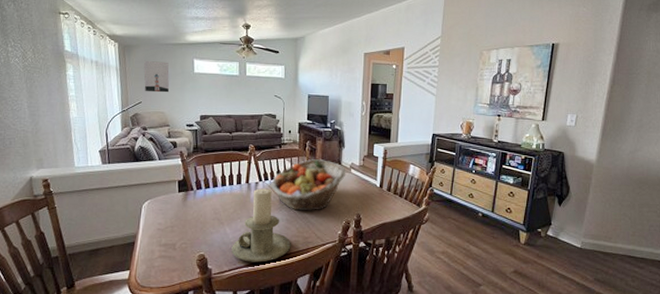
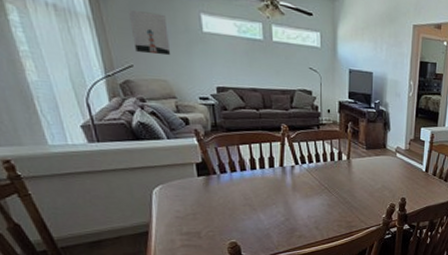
candle holder: present [231,188,291,263] -> none [267,172,333,248]
fruit basket: present [271,159,346,211] -> none [309,142,392,196]

